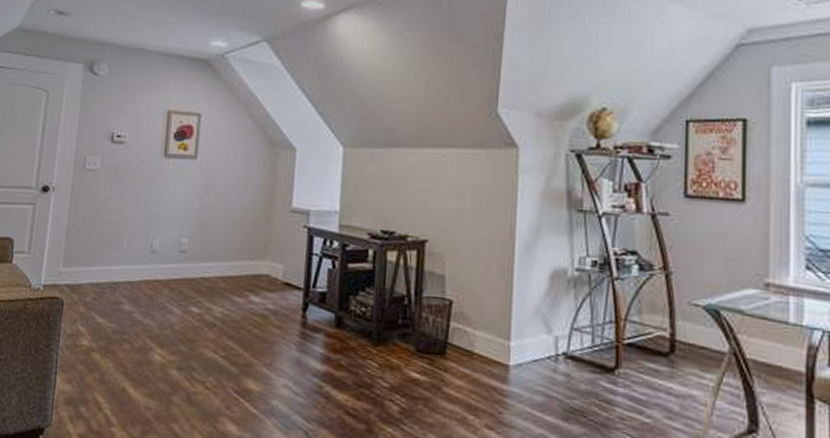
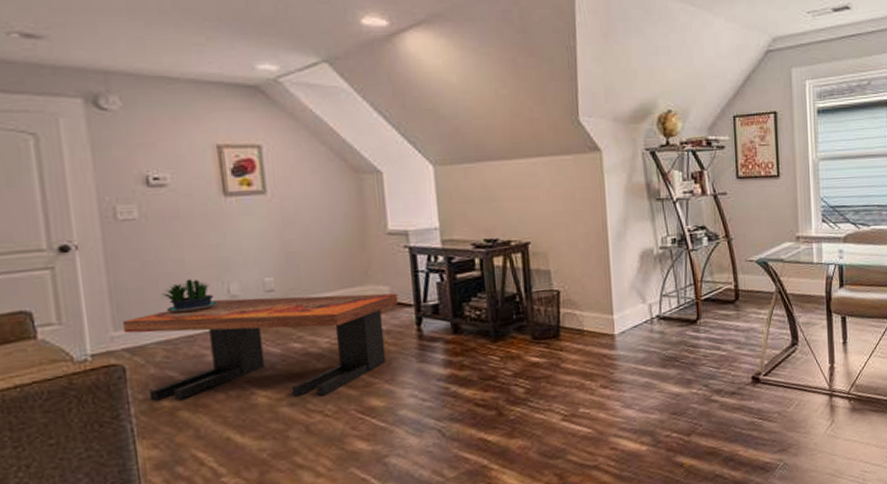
coffee table: none [70,252,291,367] -> present [123,293,399,401]
potted plant: none [102,229,142,261] -> present [161,279,219,313]

